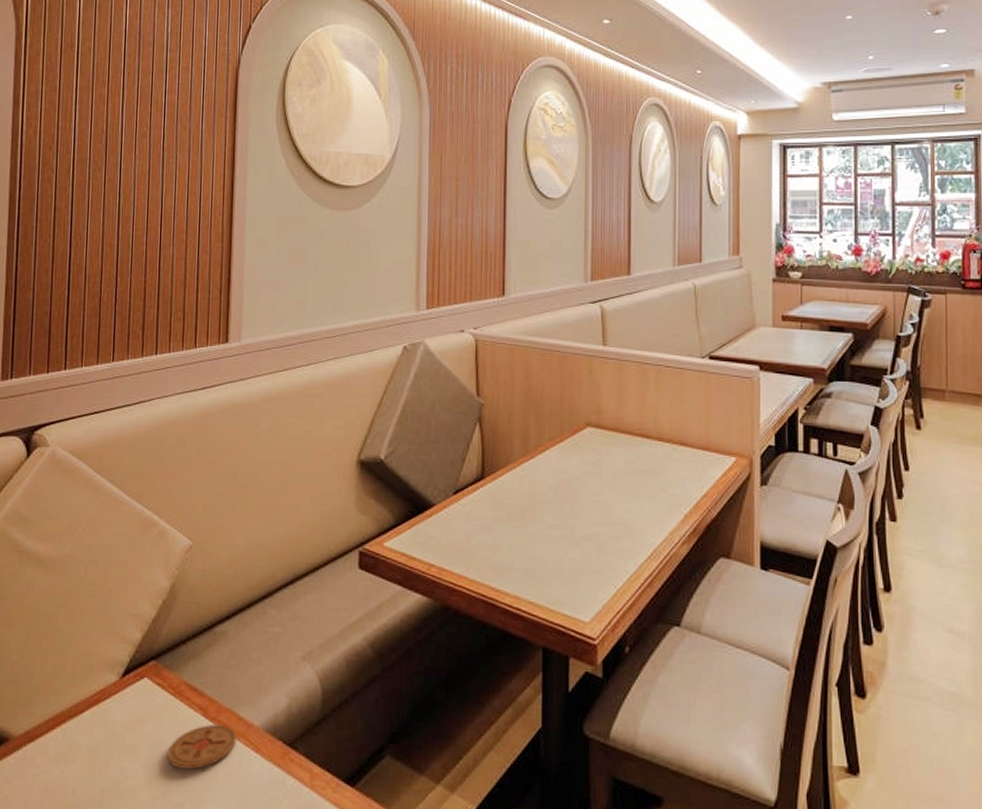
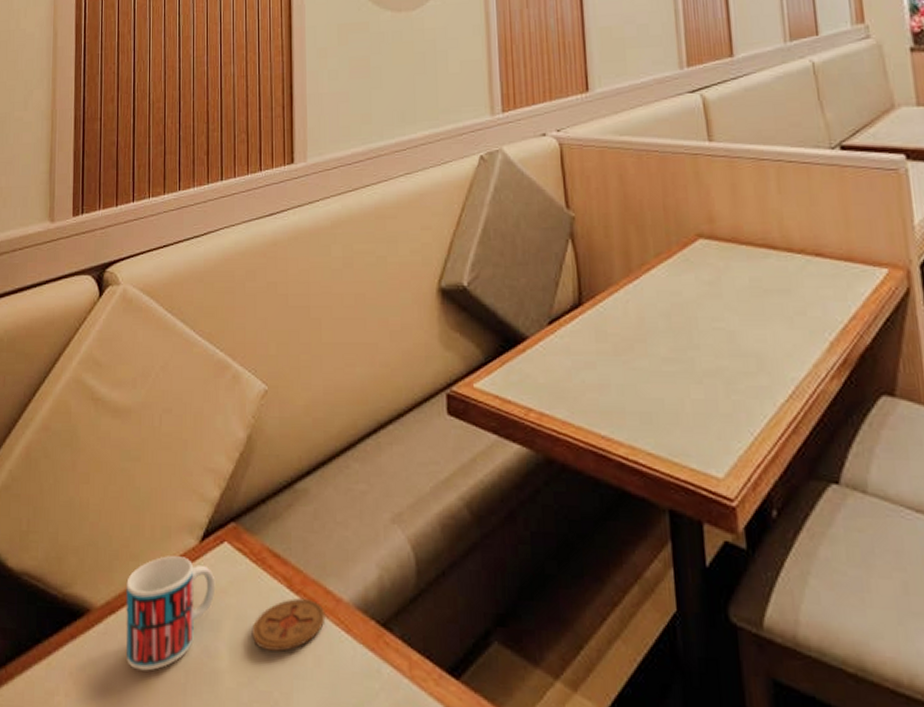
mug: none [44,690,134,790] -> present [126,556,216,671]

